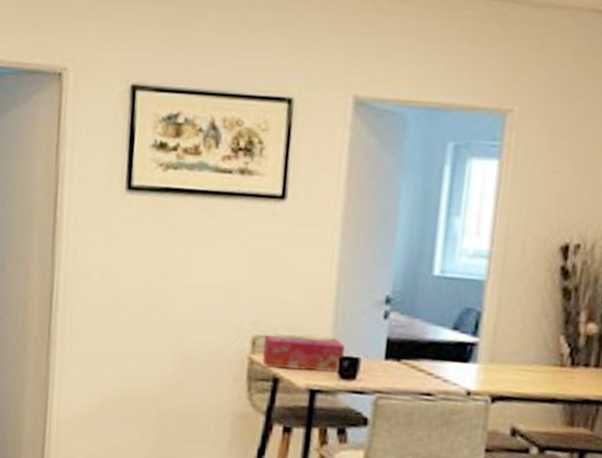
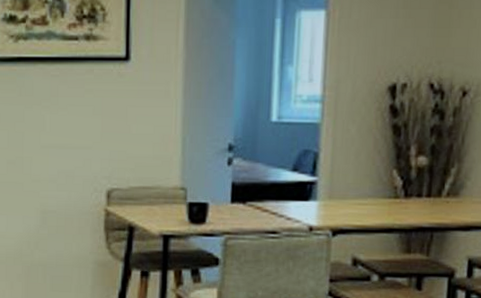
tissue box: present [262,335,345,373] -> none [117,187,193,218]

